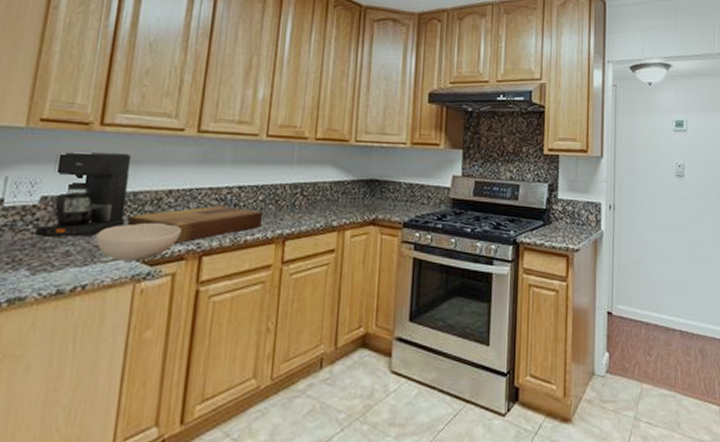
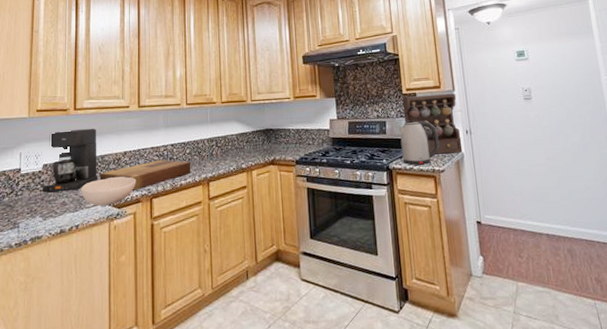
kettle: none [533,187,578,241] -> present [399,120,439,165]
spice rack: none [541,158,604,231] -> present [402,93,463,154]

